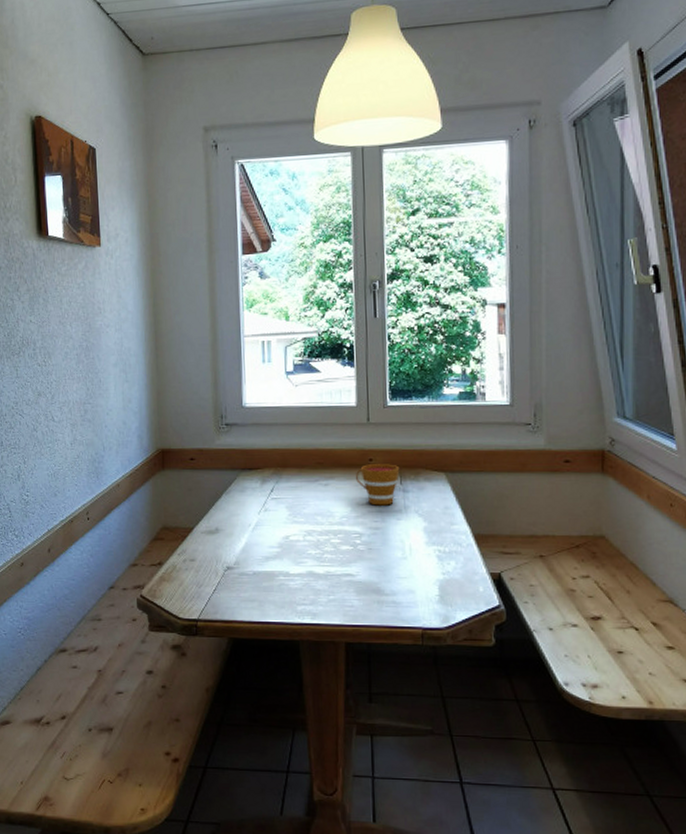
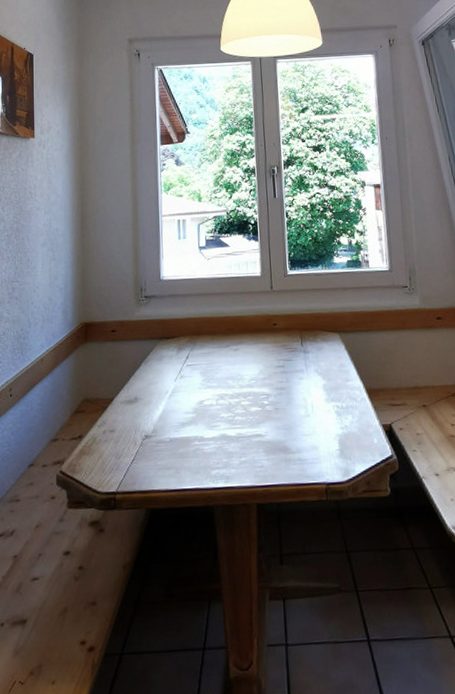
cup: present [356,464,400,506] -> none [262,327,300,367]

